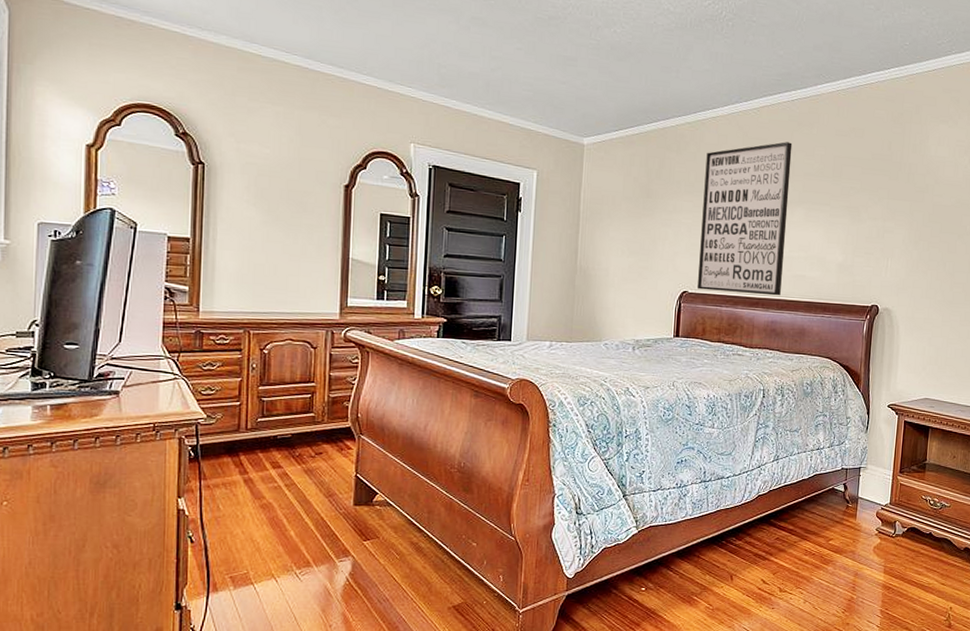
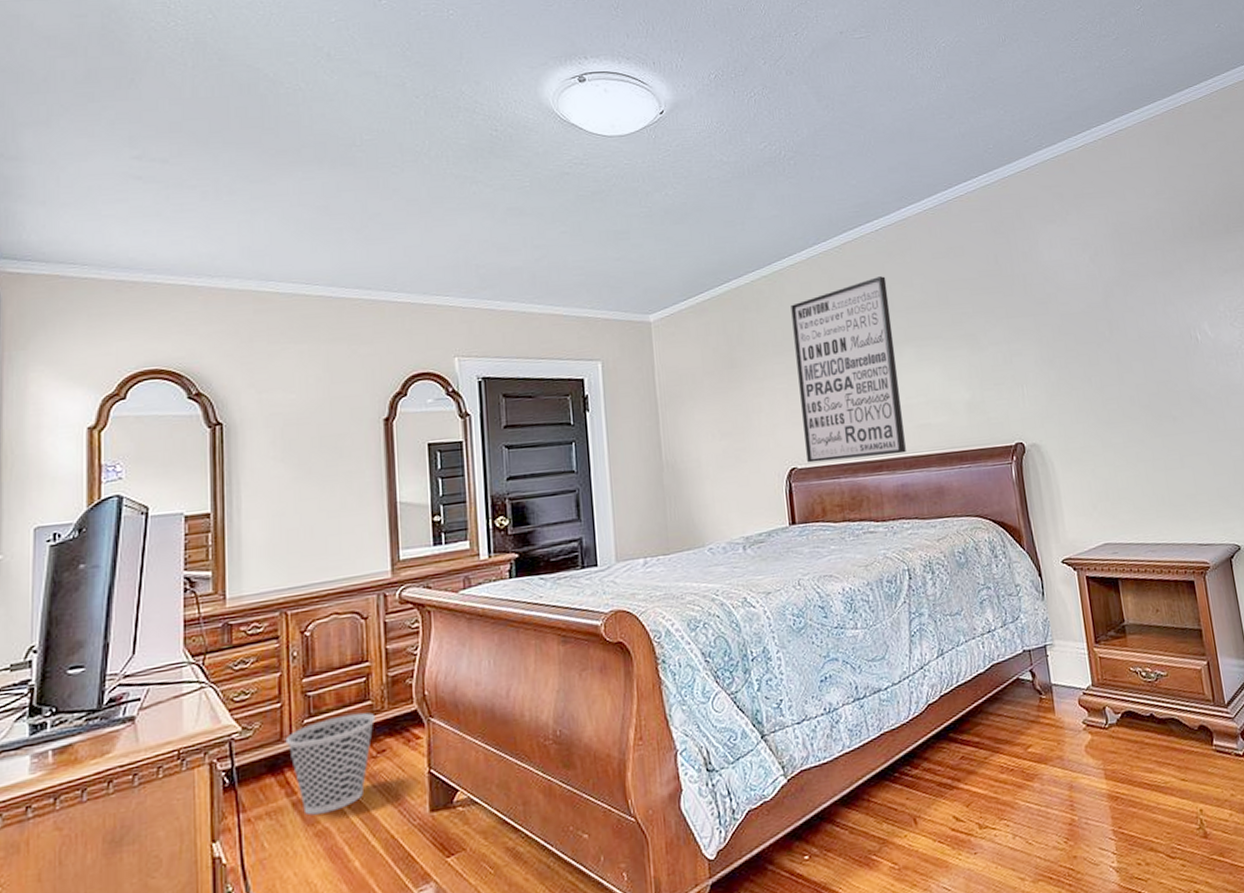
wastebasket: none [241,420,317,492] -> present [285,712,376,816]

